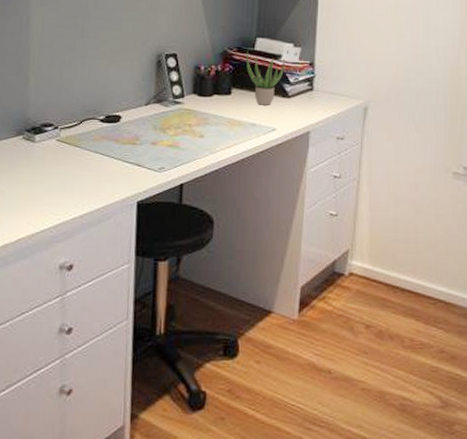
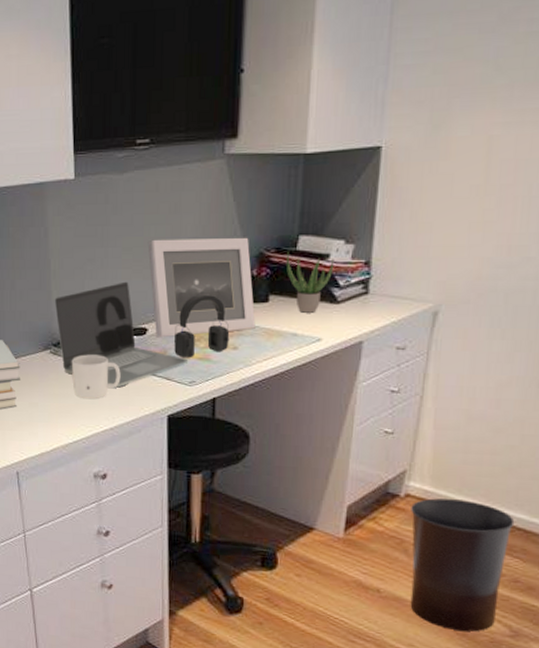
laptop: none [31,71,159,174] -> present [54,281,189,388]
mug: none [43,140,94,186] -> present [71,354,121,400]
picture frame: none [125,34,220,125] -> present [147,237,256,338]
headphones: none [145,85,197,146] -> present [173,294,230,358]
waste bin: none [354,276,437,406] -> present [410,498,515,632]

